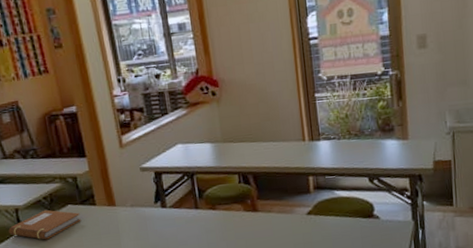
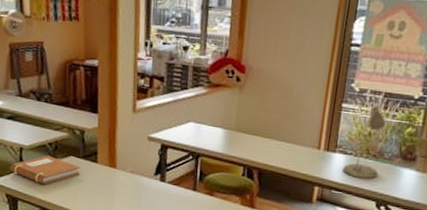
desk lamp: none [330,89,364,159] -> present [342,106,386,179]

